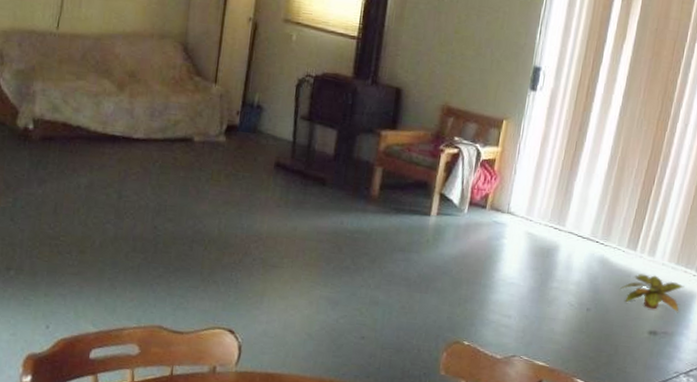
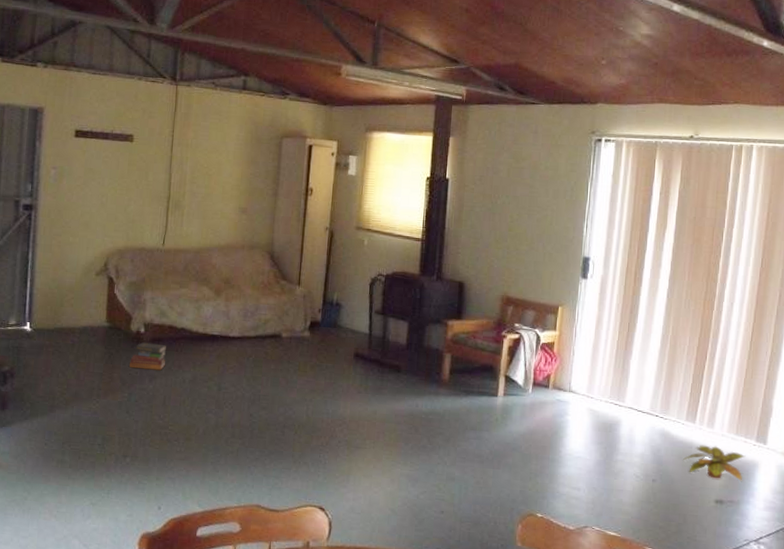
books: none [15,140,59,174] -> present [129,342,166,371]

